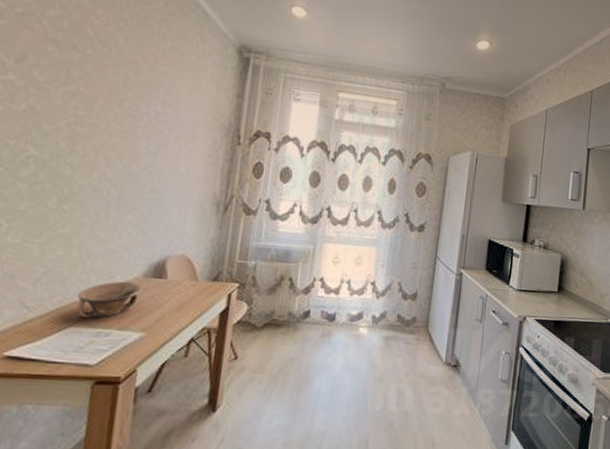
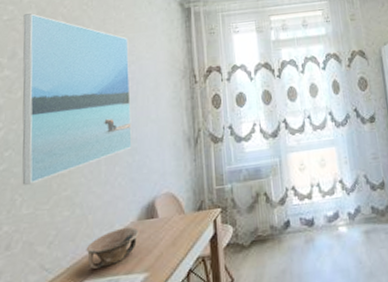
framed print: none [11,12,169,212] -> present [22,13,132,185]

